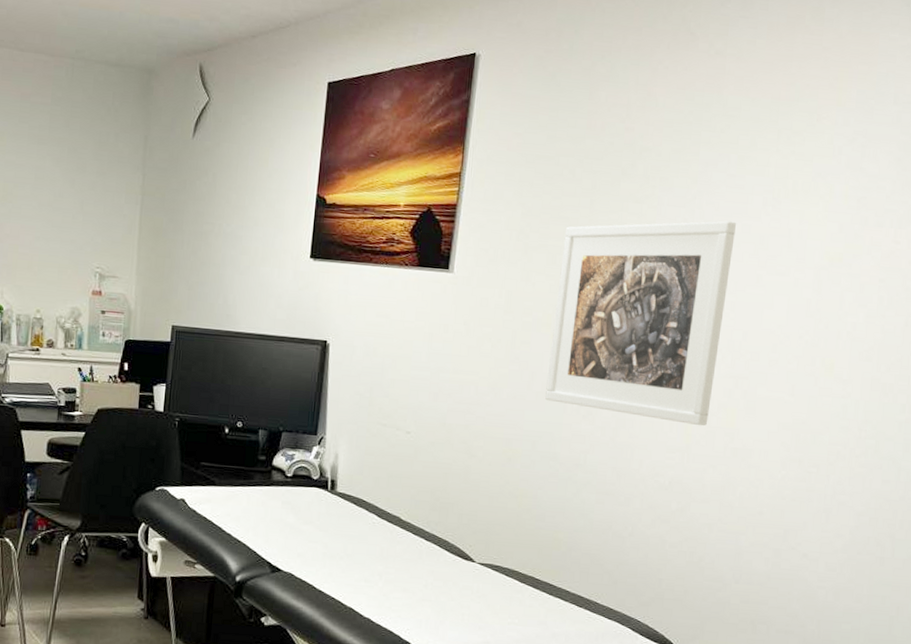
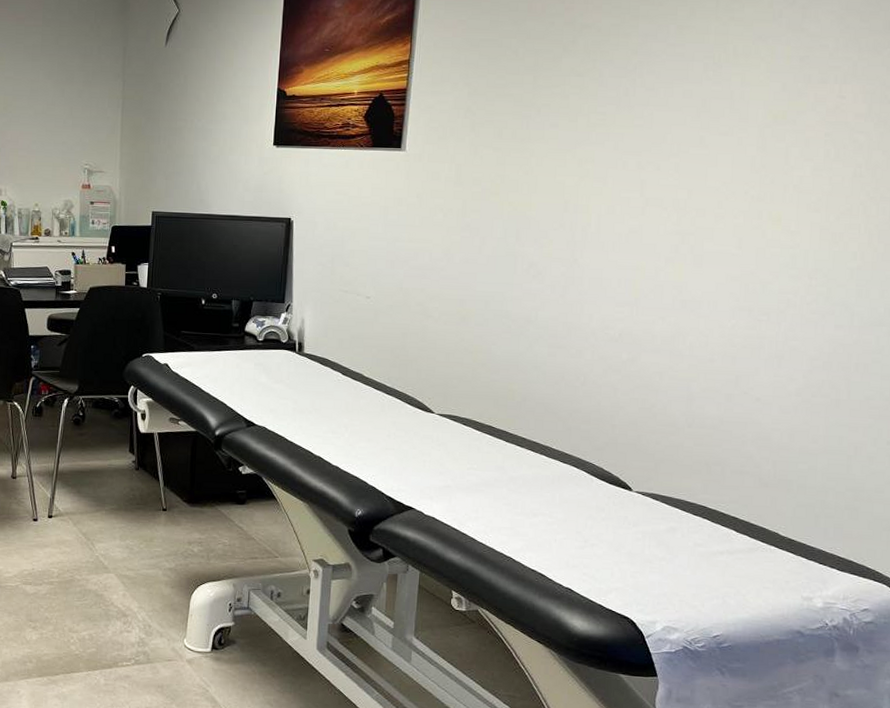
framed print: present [545,220,736,426] -> none [496,87,677,281]

